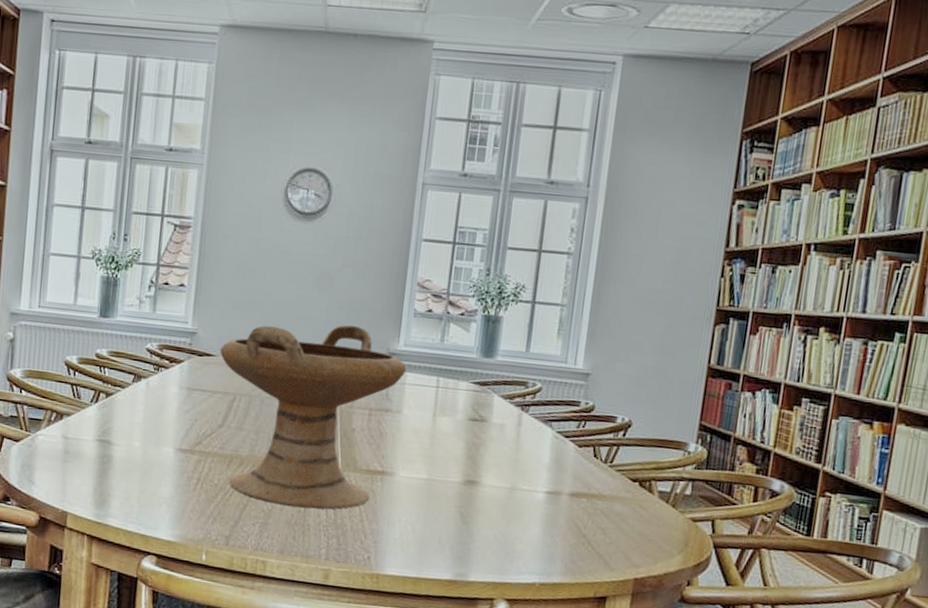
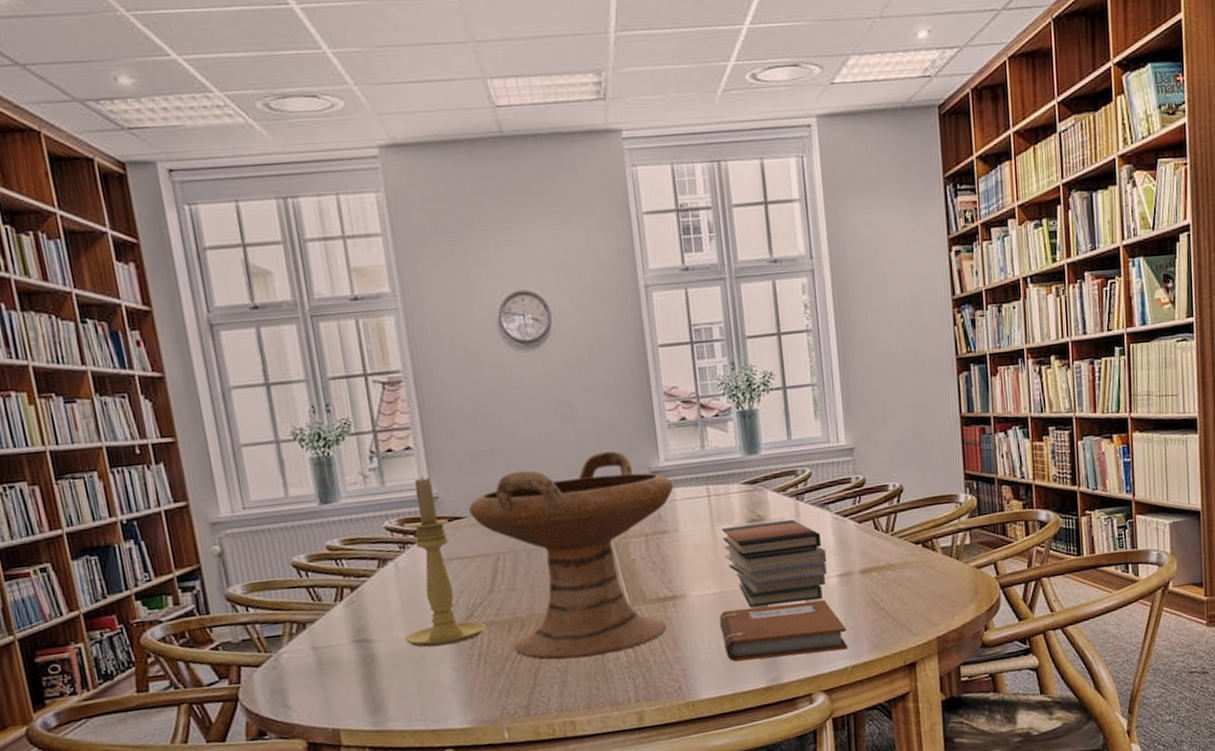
candle holder: none [139,312,210,465] -> present [404,476,486,647]
notebook: none [419,497,543,566] -> present [719,600,848,662]
book stack: none [439,420,540,510] -> present [722,519,827,608]

